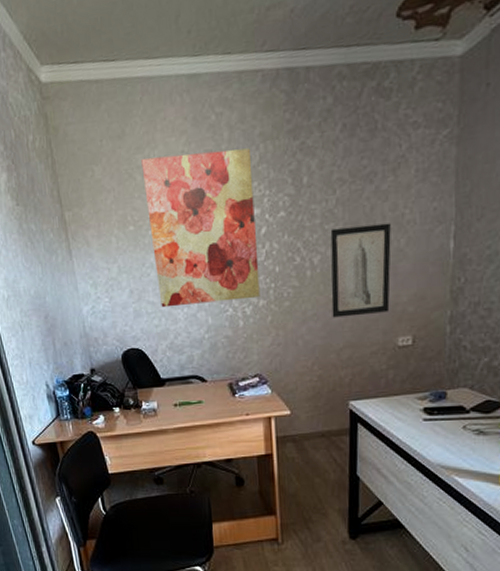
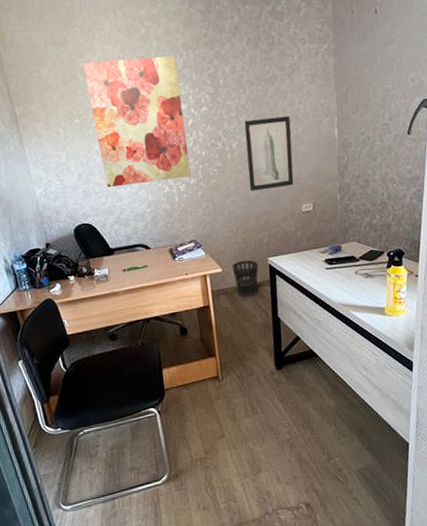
wastebasket: none [303,402,336,447] -> present [232,260,259,297]

